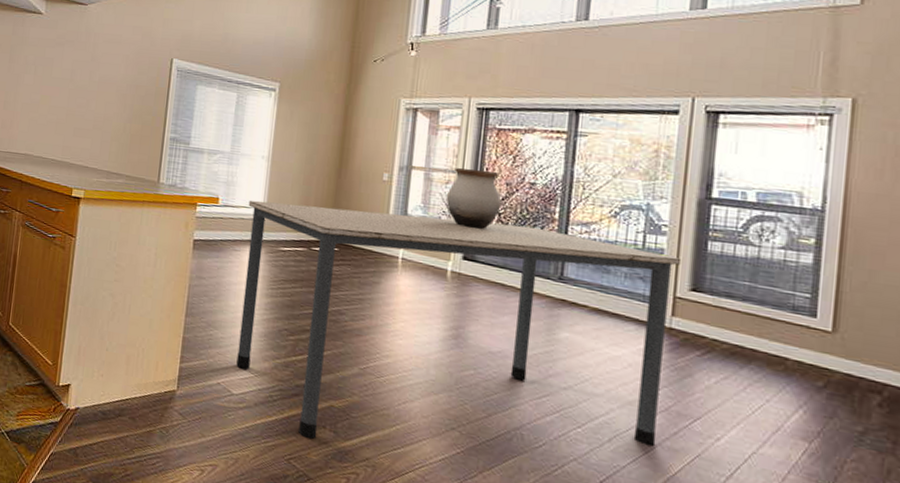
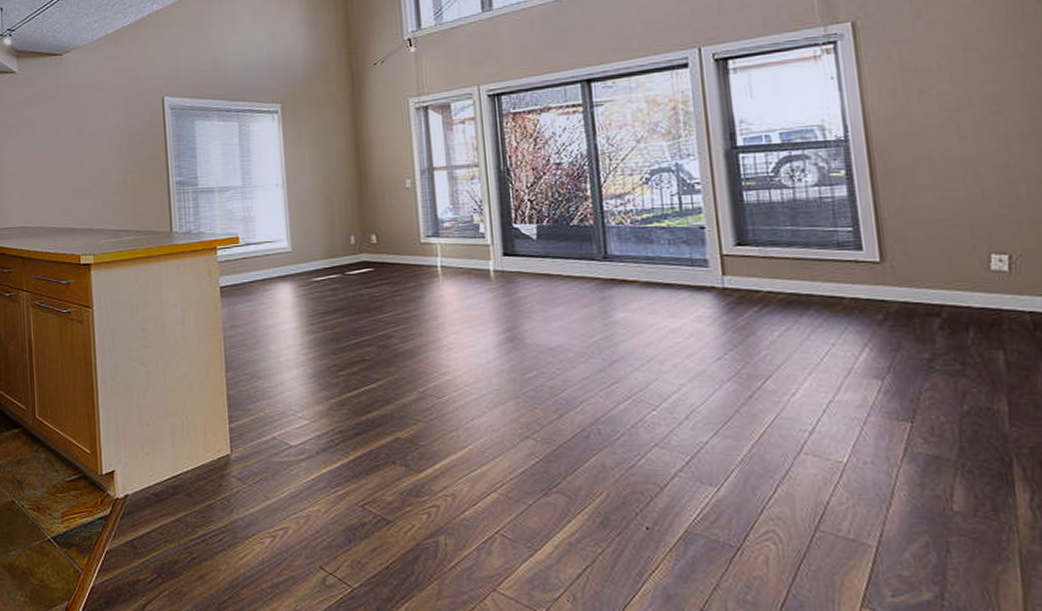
dining table: present [236,200,682,447] -> none [271,208,733,479]
vase: present [446,168,502,229] -> none [473,159,532,221]

